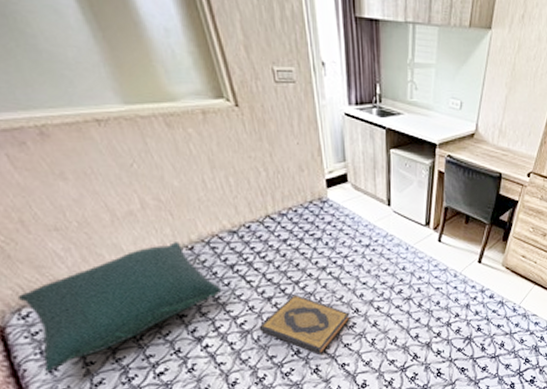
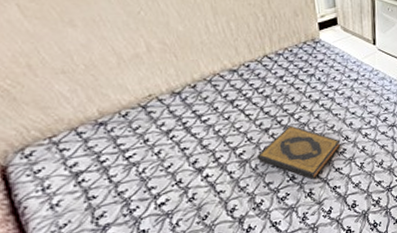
pillow: present [17,242,222,372] -> none [21,81,222,208]

